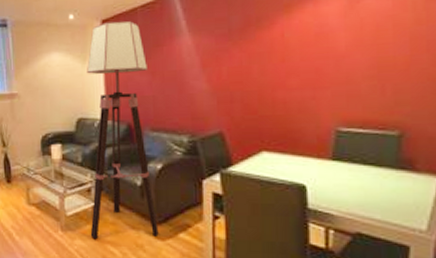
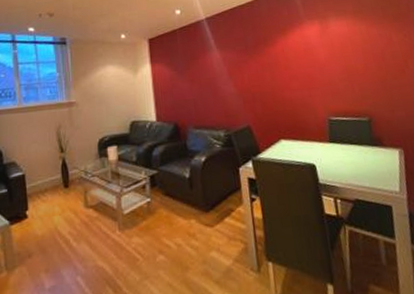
floor lamp: present [87,20,159,240] -> none [137,39,208,235]

